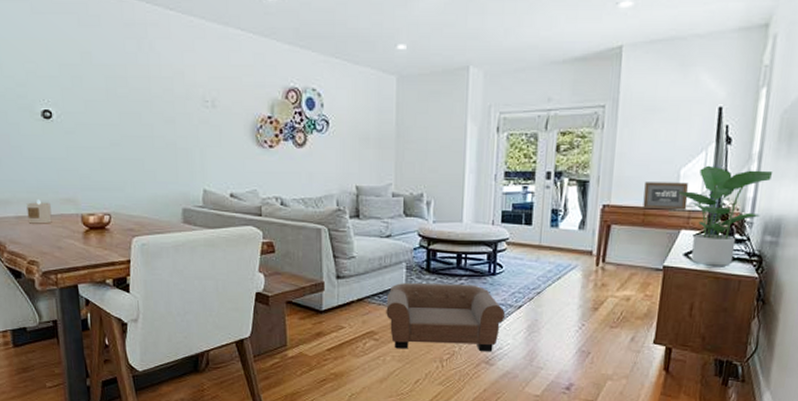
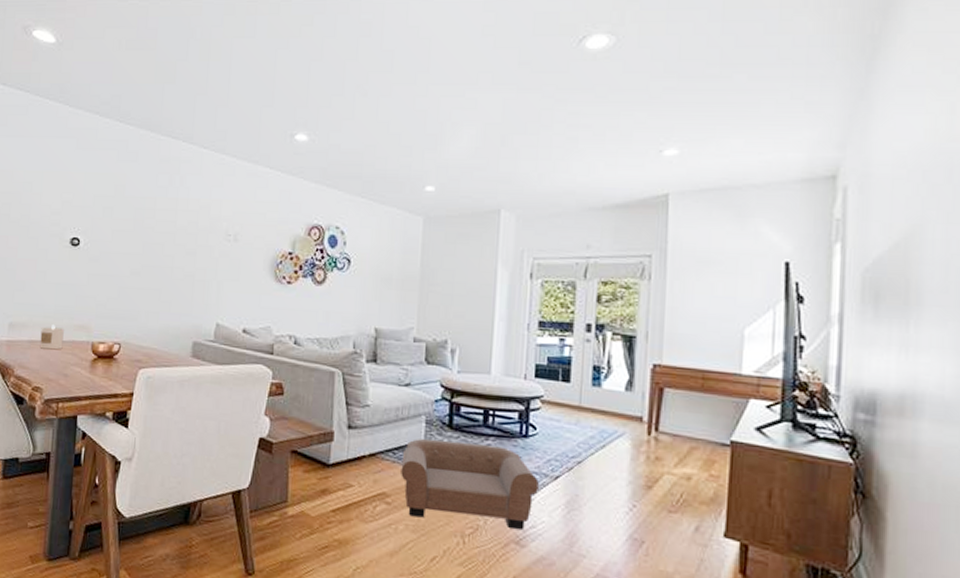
picture frame: present [643,182,688,210] -> none [701,341,756,376]
potted plant: present [678,165,773,266] -> none [743,326,859,447]

